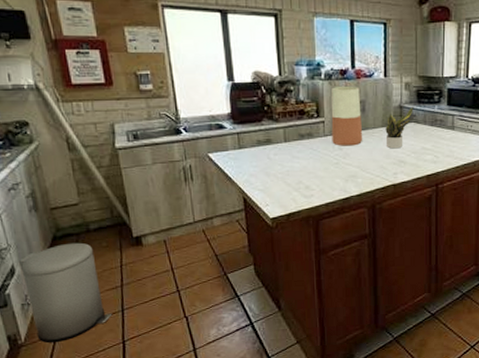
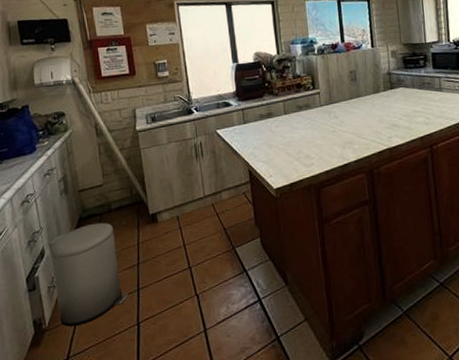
vase: present [331,87,363,146] -> none [324,58,357,115]
potted plant: present [385,106,414,149] -> none [376,72,402,114]

